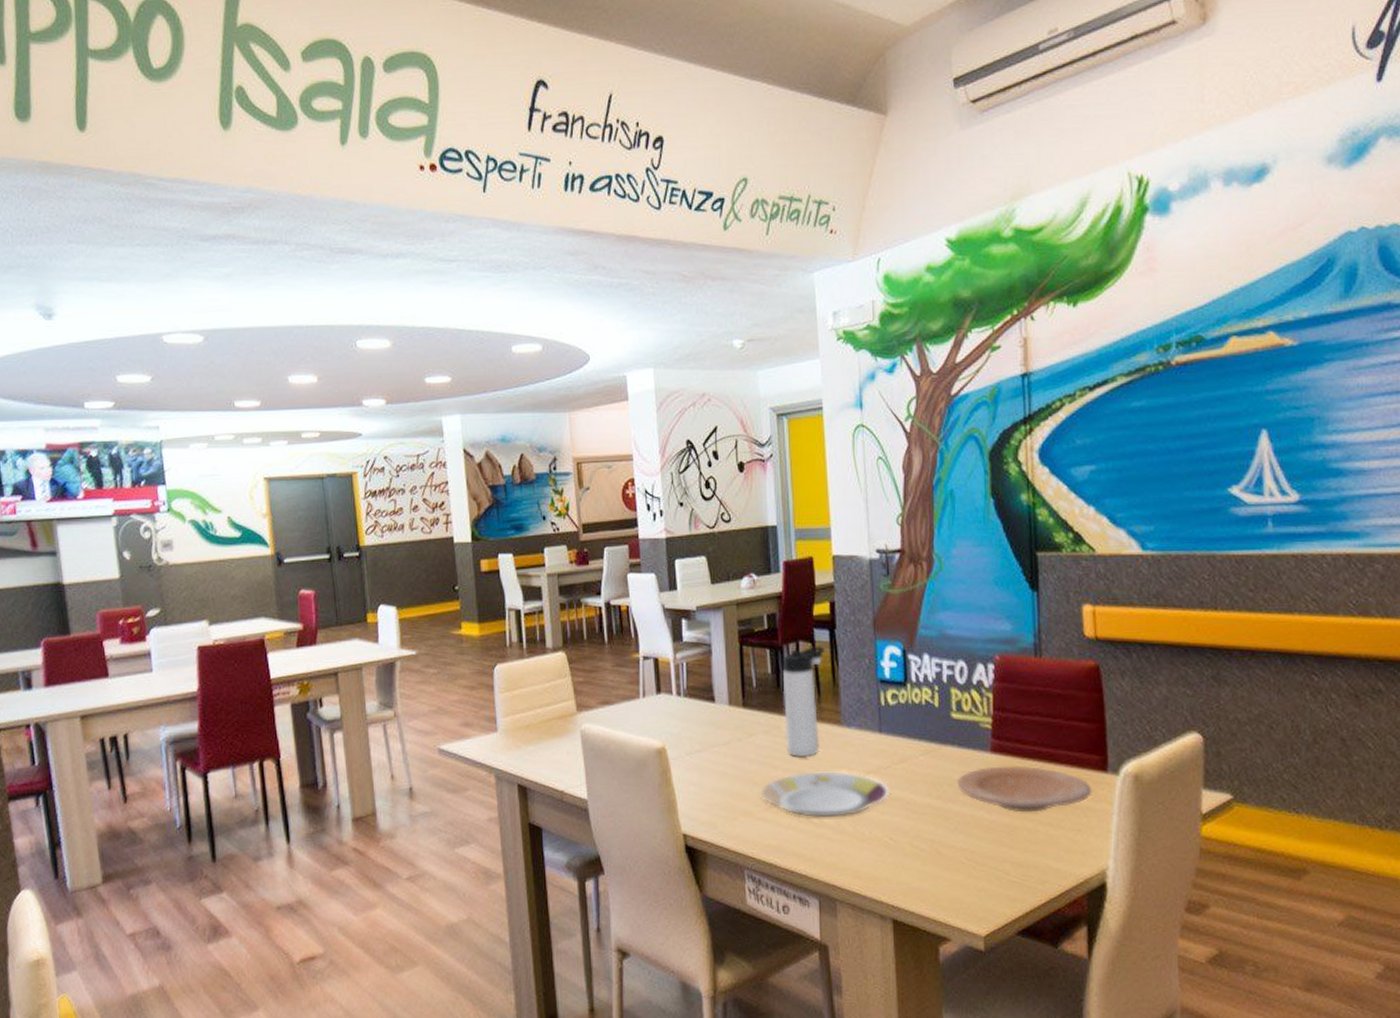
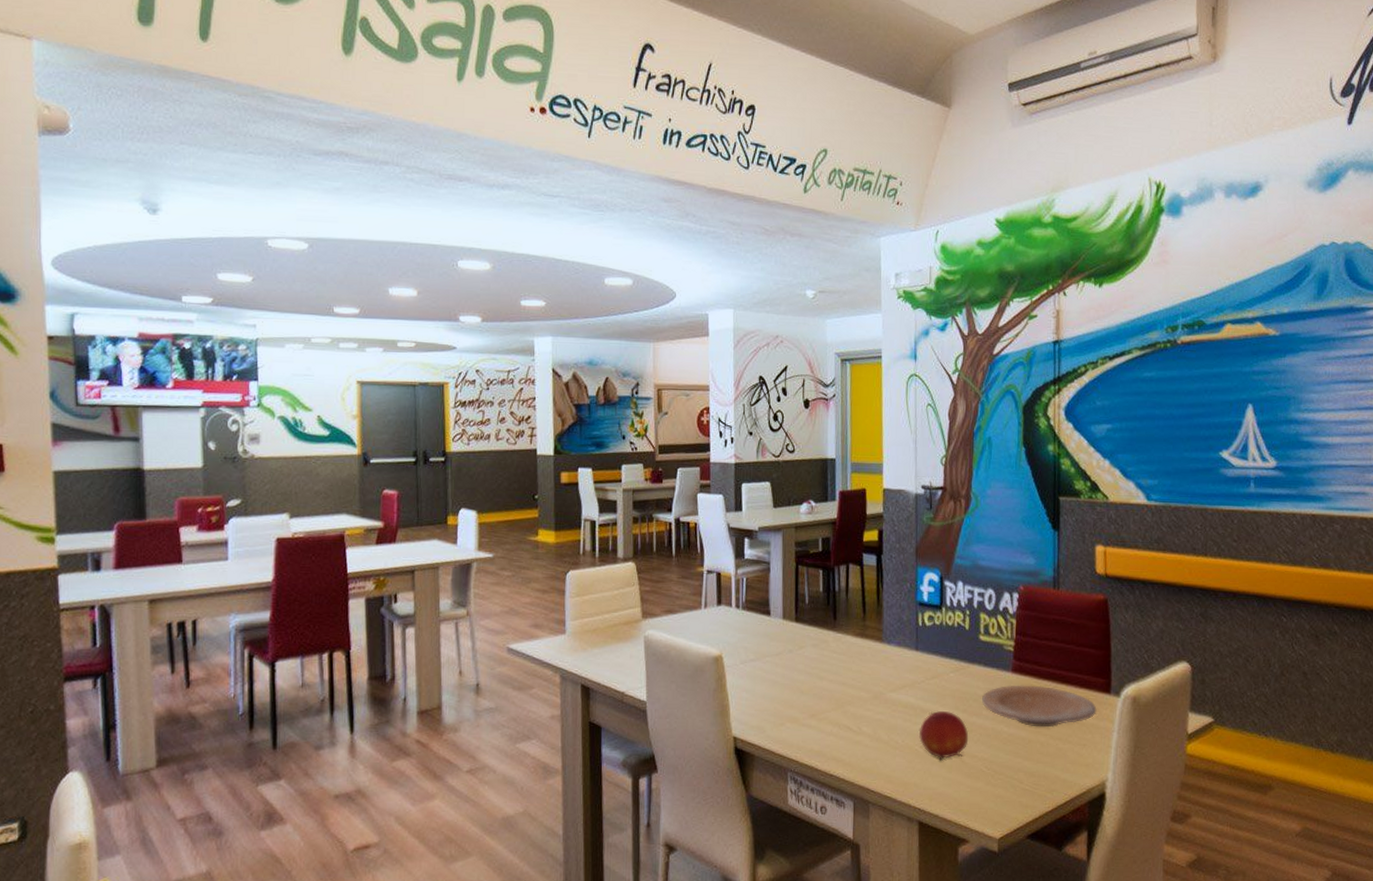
plate: present [762,771,890,817] -> none [808,683,922,726]
thermos bottle: present [783,645,825,758] -> none [831,568,872,670]
fruit: none [887,798,945,853] -> present [918,711,969,761]

